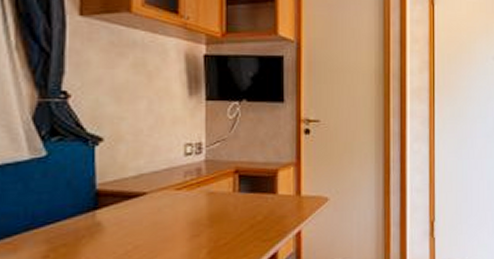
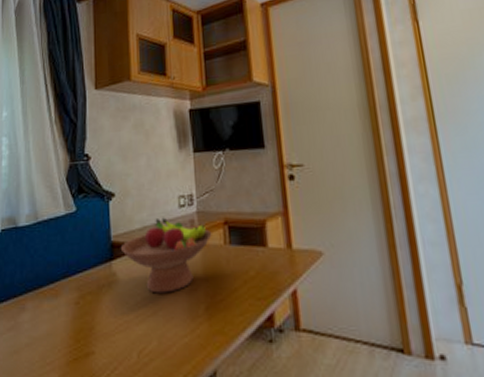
fruit bowl: none [108,165,220,241] -> present [120,217,212,294]

